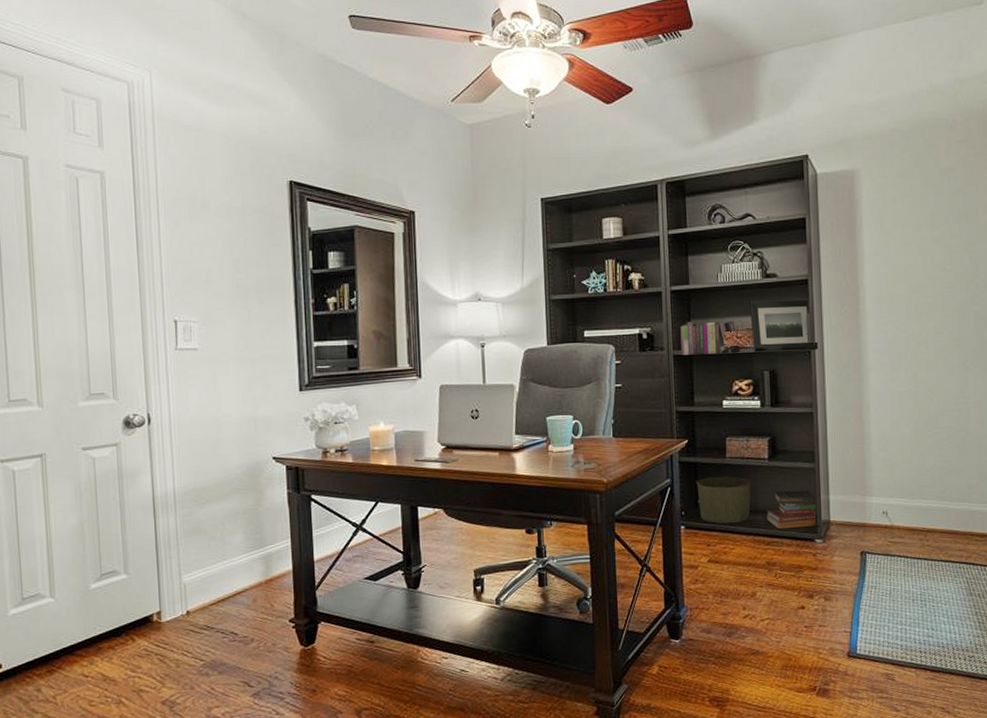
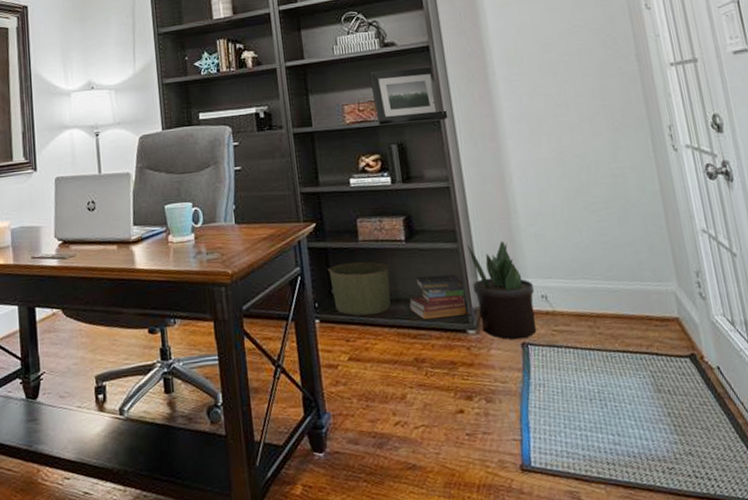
books: present [680,320,741,356] -> none [298,93,364,133]
planter: none [823,463,877,549] -> present [467,240,537,340]

